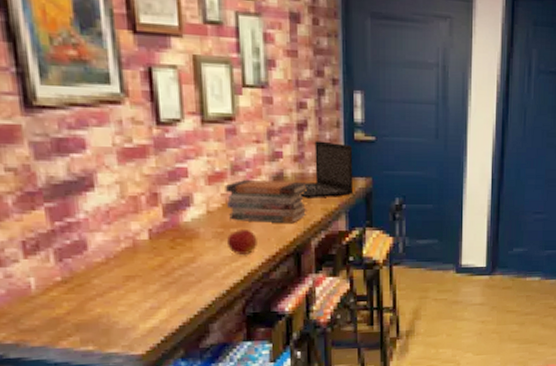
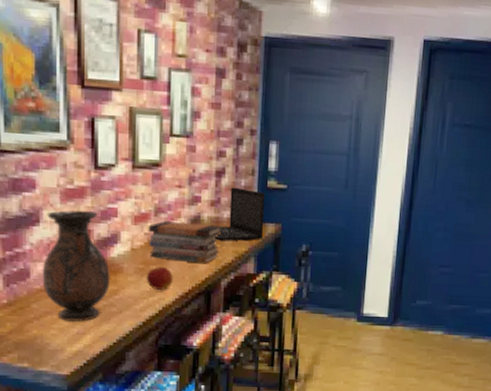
vase: none [102,171,185,296] -> present [42,210,110,322]

